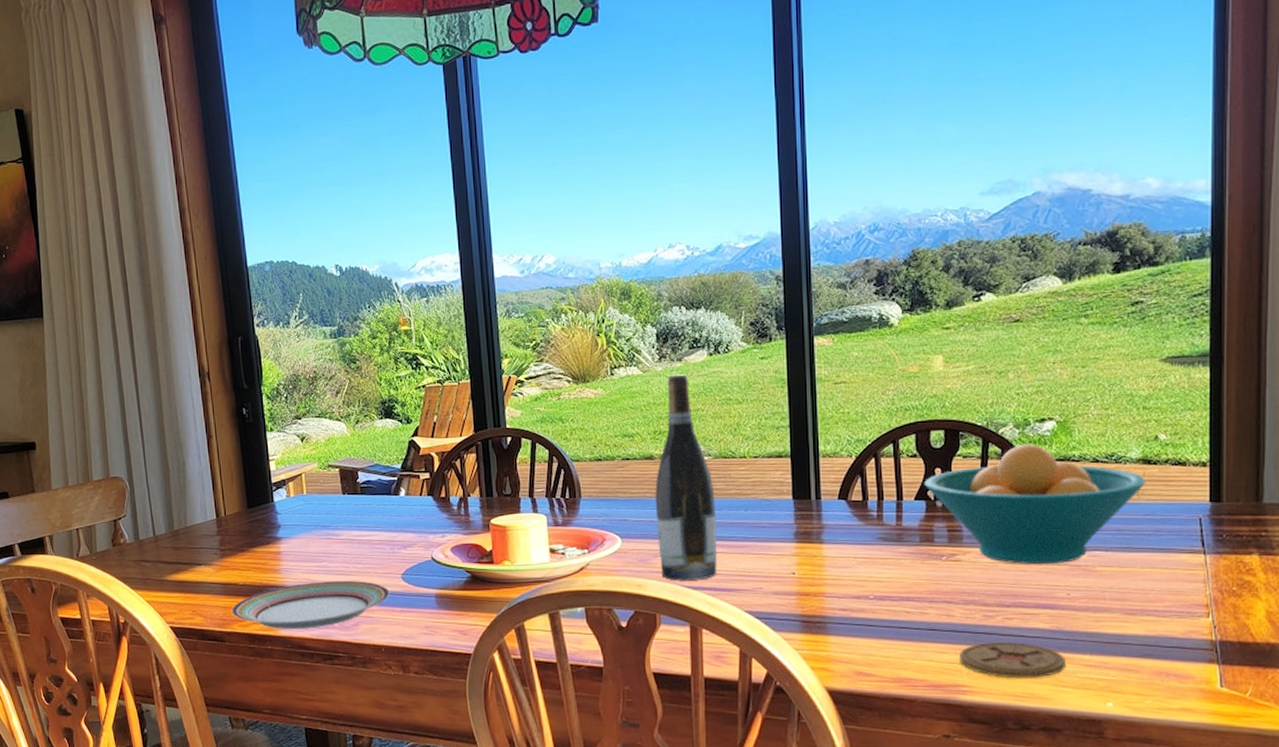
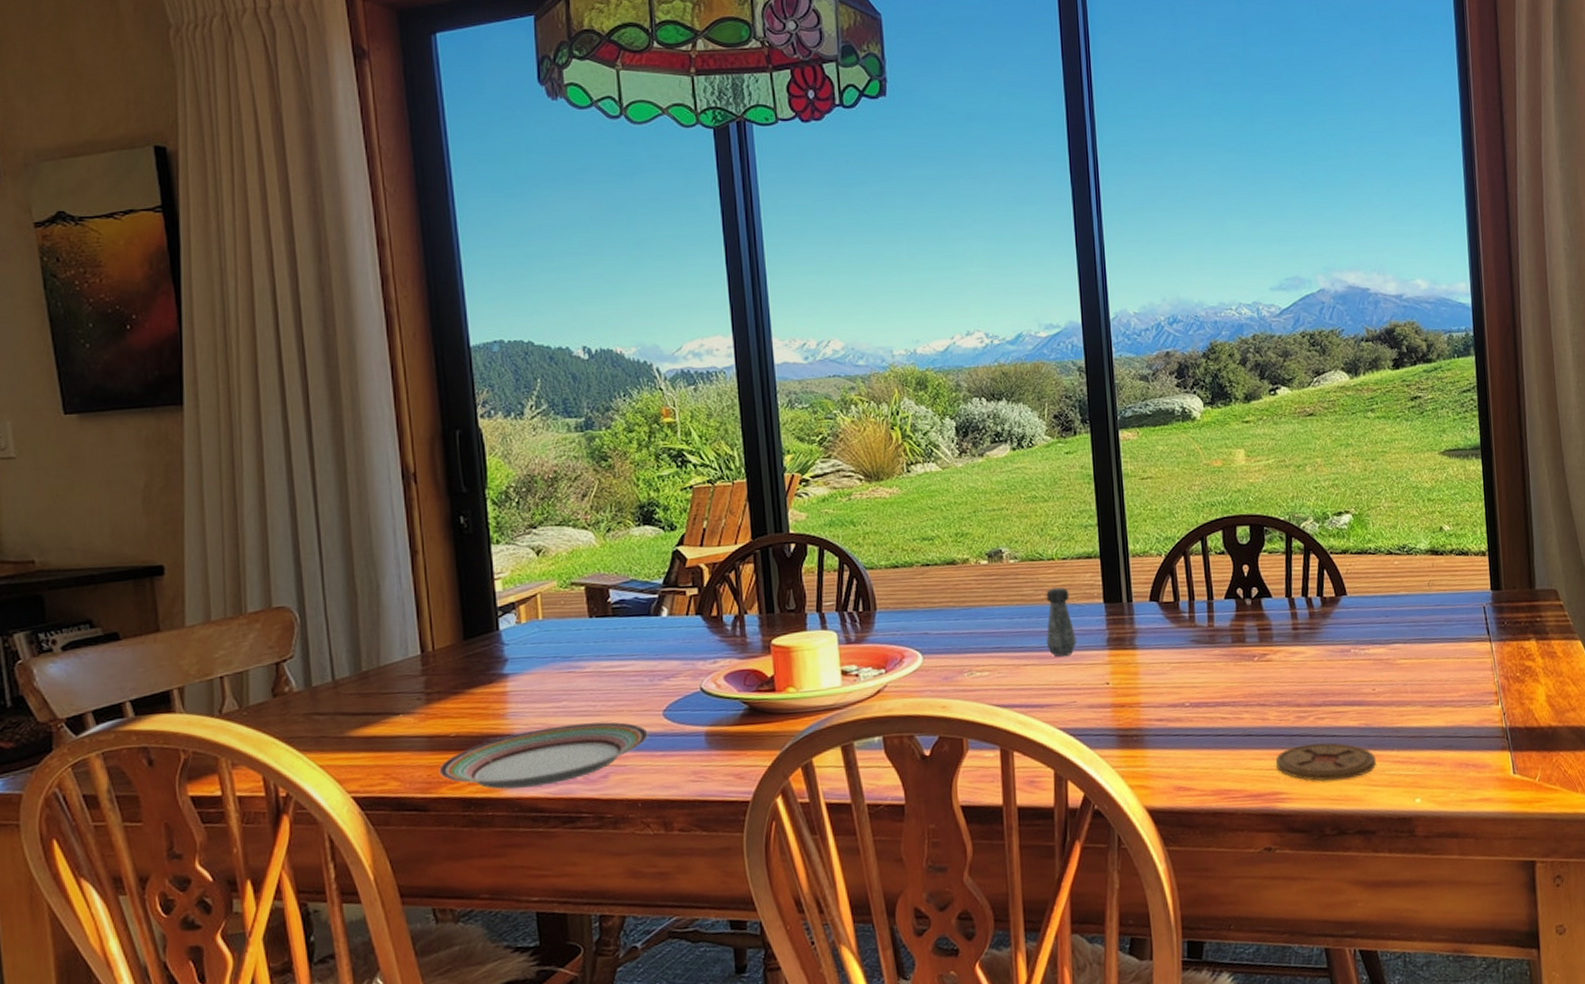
wine bottle: present [655,374,717,581] -> none [958,471,1028,699]
salt shaker: none [736,483,765,546] -> present [1046,587,1077,657]
fruit bowl: present [924,444,1146,565] -> none [1233,537,1435,661]

